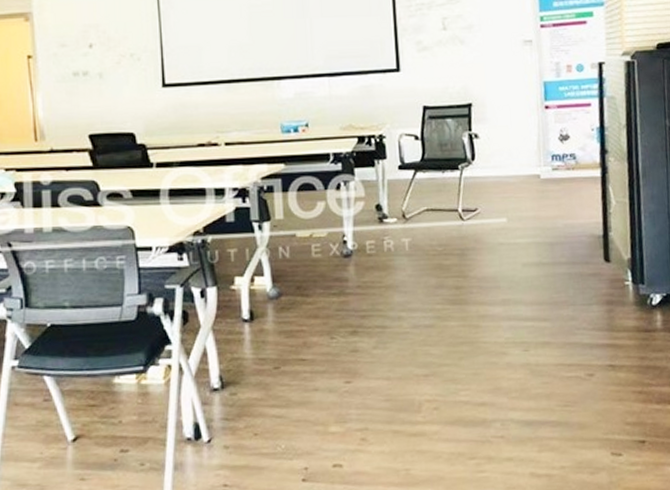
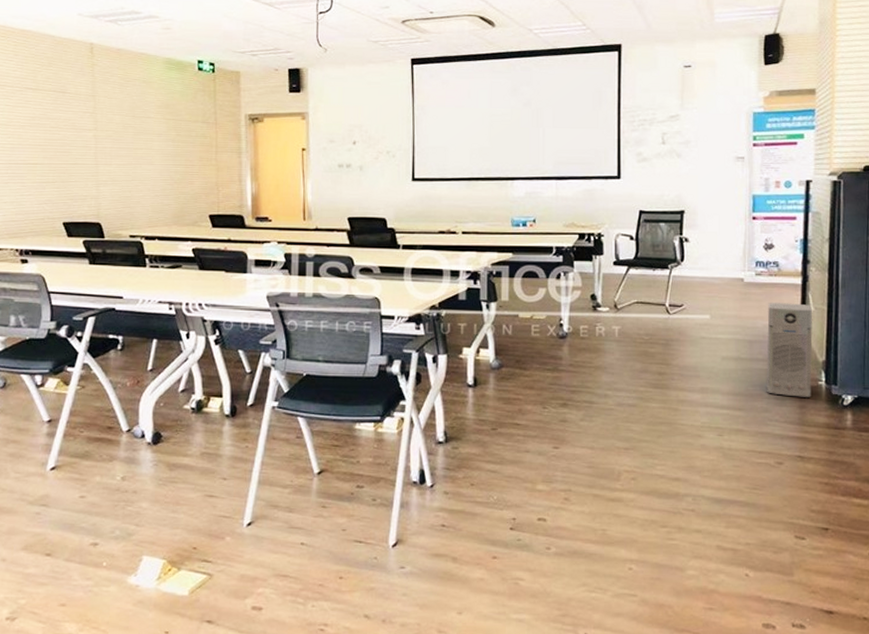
air purifier: none [567,198,619,301] -> present [767,303,813,397]

